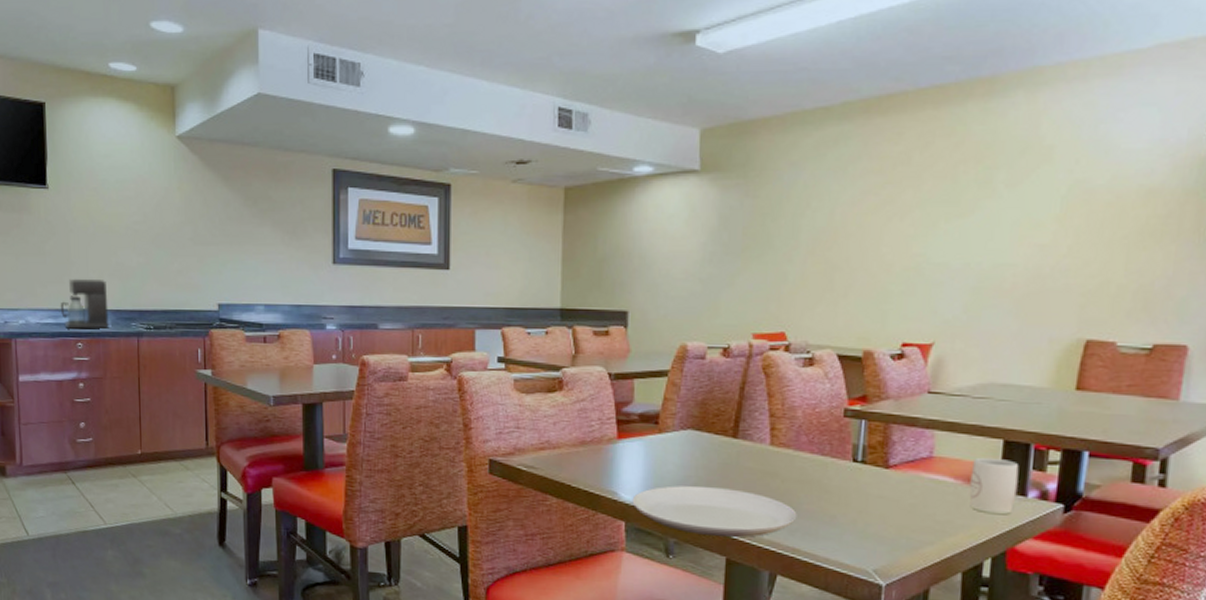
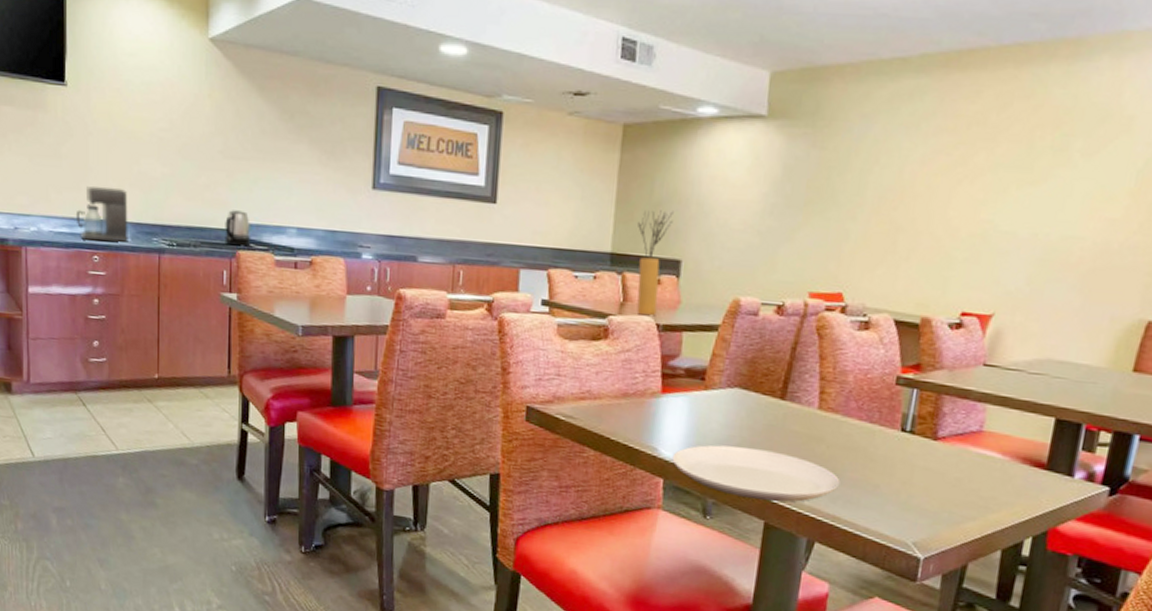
kettle: none [197,292,221,325] -> present [224,210,250,247]
vase: none [584,265,618,366] -> present [636,210,674,317]
mug: present [969,457,1019,515] -> none [1015,434,1069,495]

